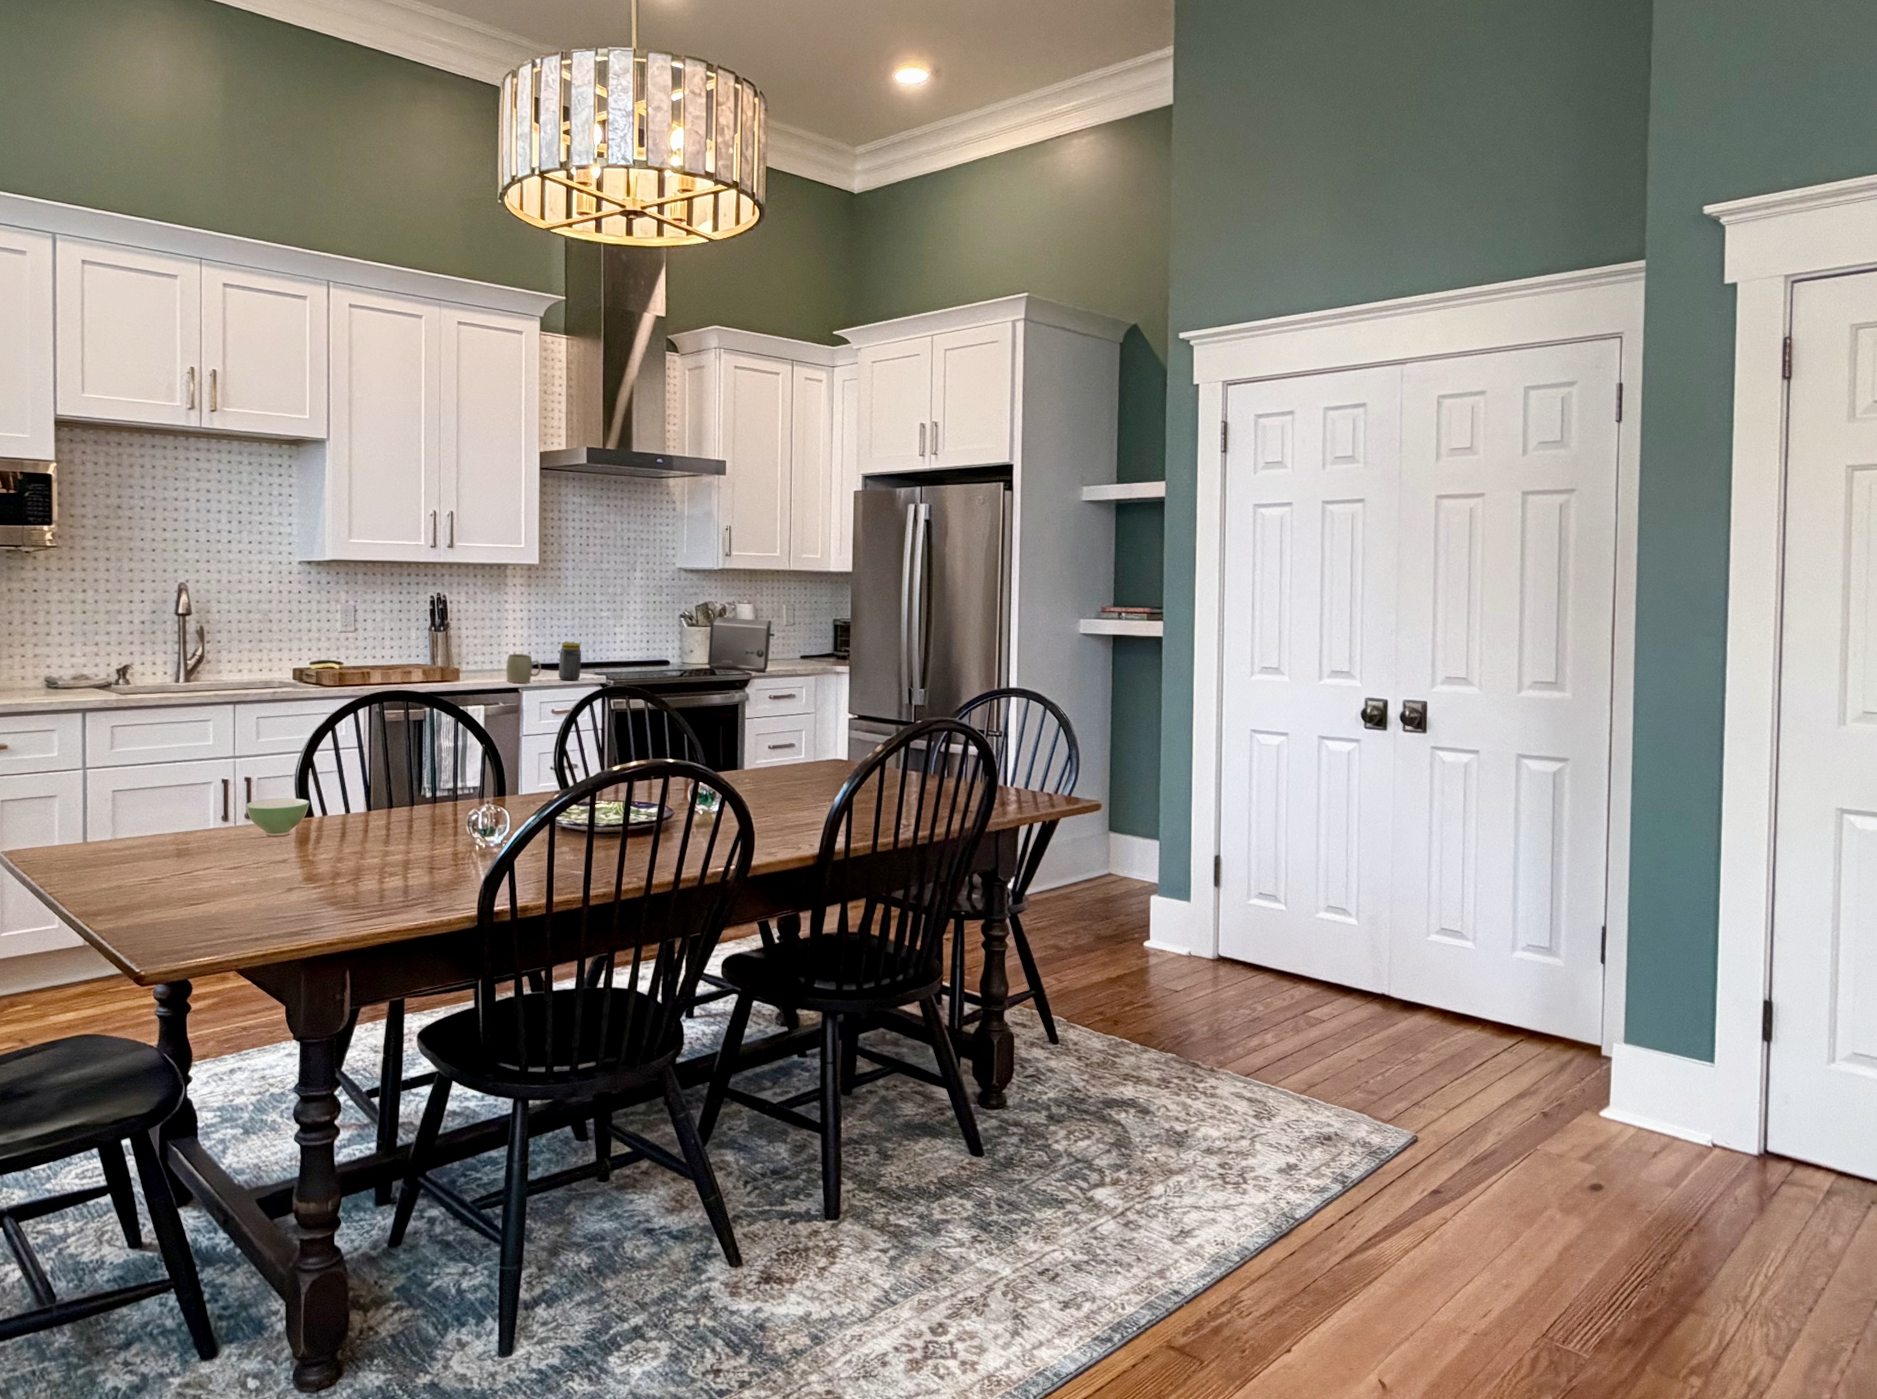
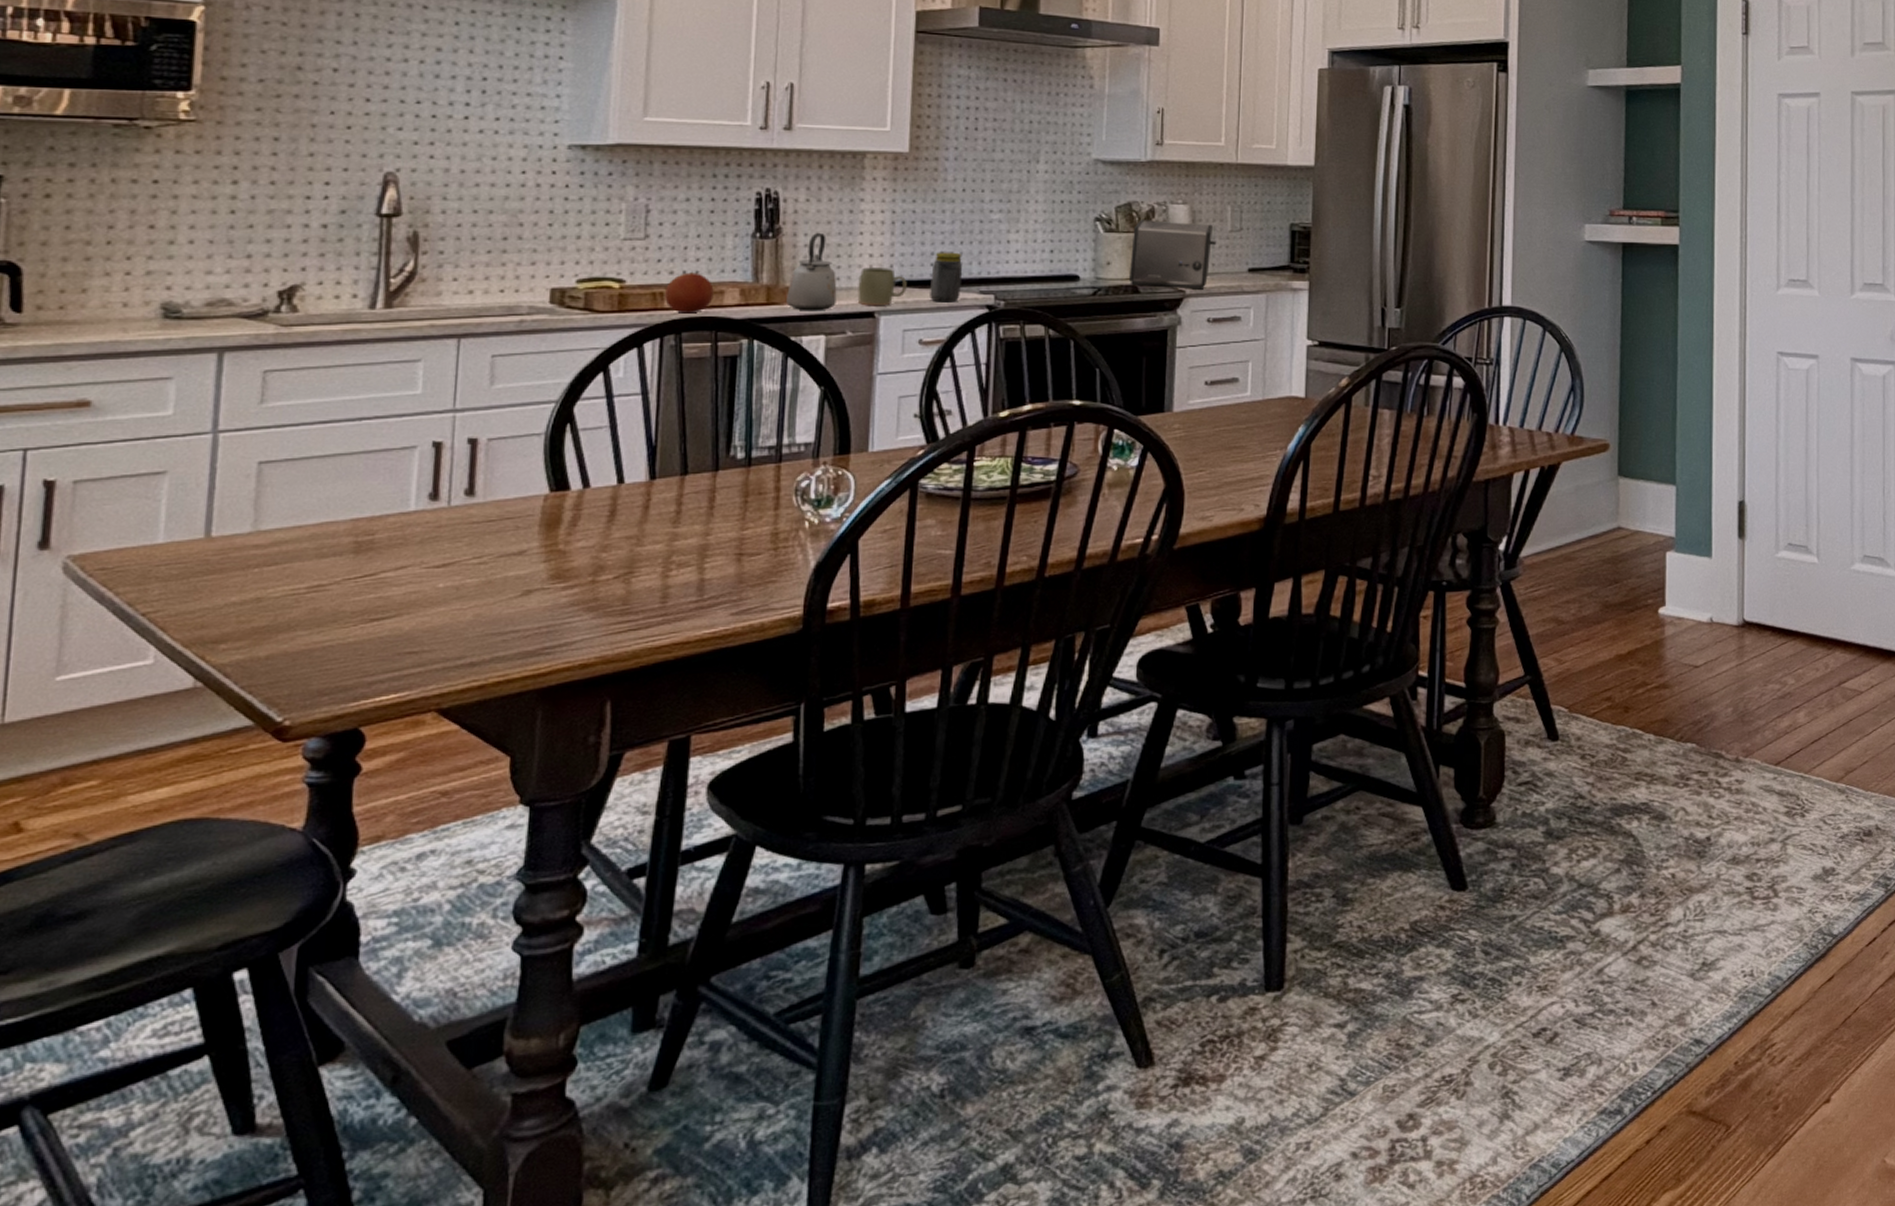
bowl: present [245,798,311,838] -> none [466,465,566,521]
fruit: none [371,656,404,688] -> present [665,271,714,314]
kettle: none [454,627,491,687] -> present [785,233,837,311]

